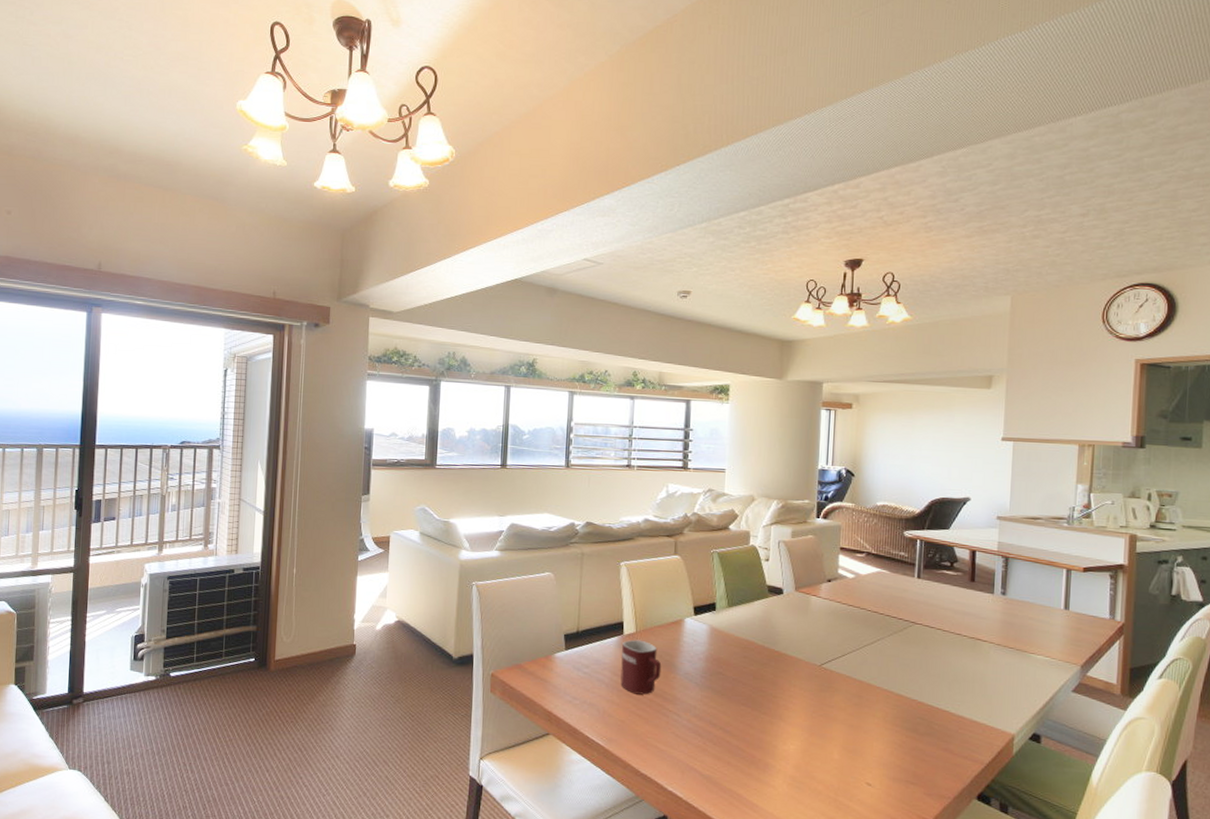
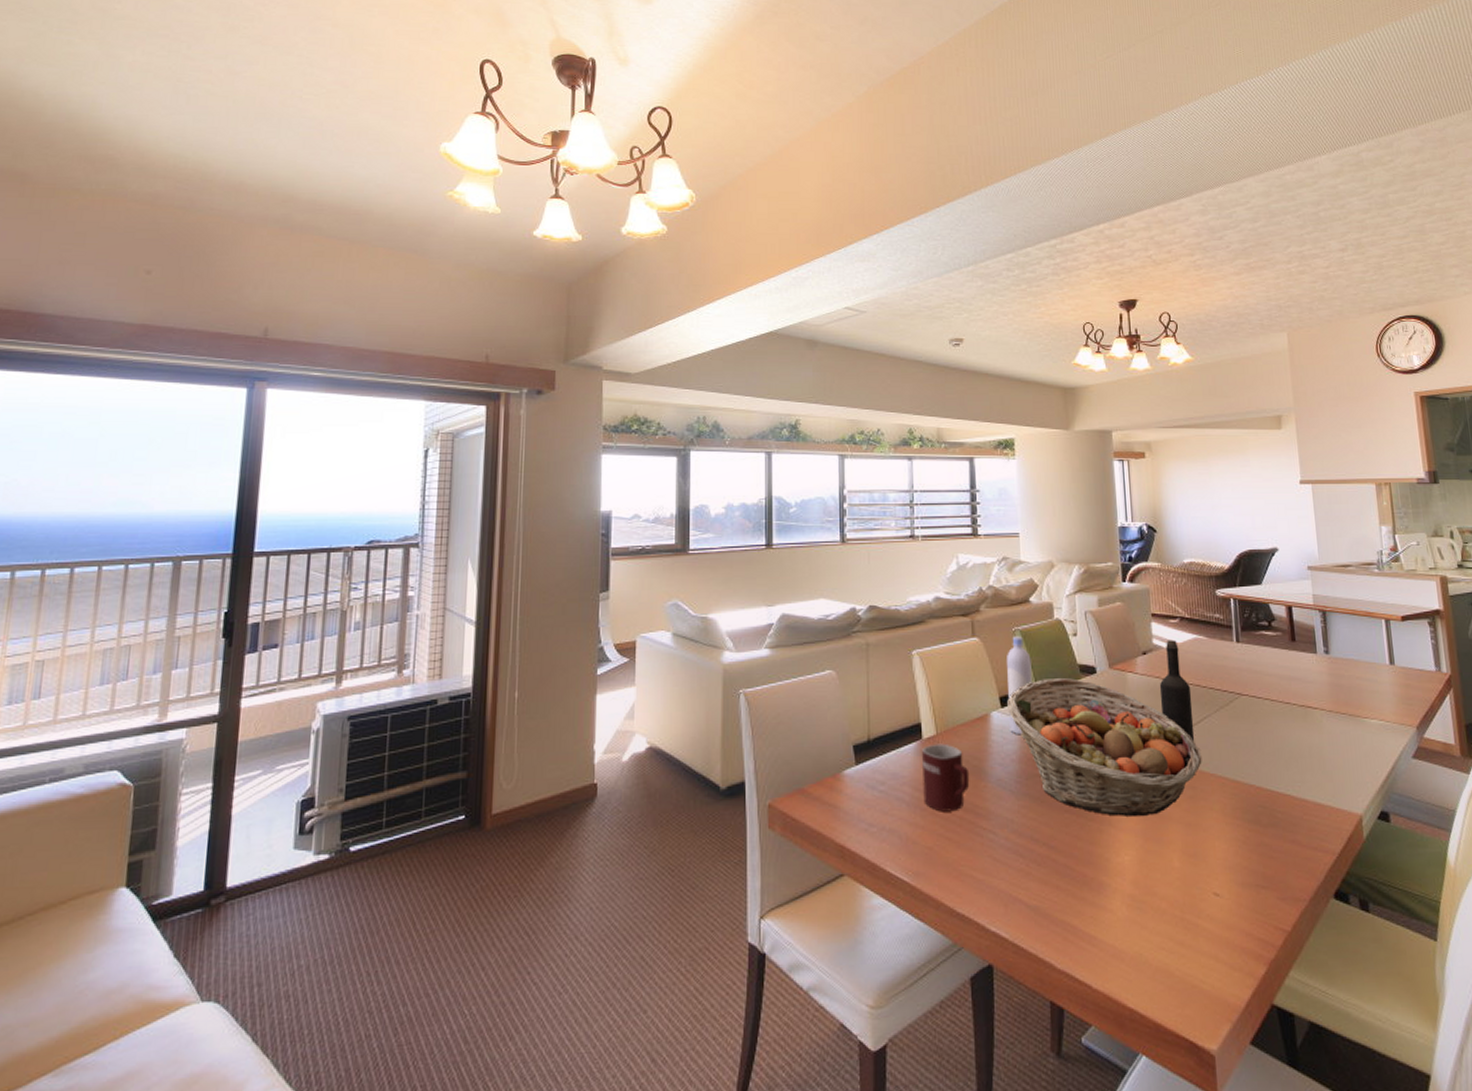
bottle: none [700,557,725,640] -> present [1007,636,1032,735]
fruit basket: none [700,595,871,716] -> present [1007,678,1202,817]
wine bottle: none [838,571,869,659] -> present [1159,640,1195,742]

